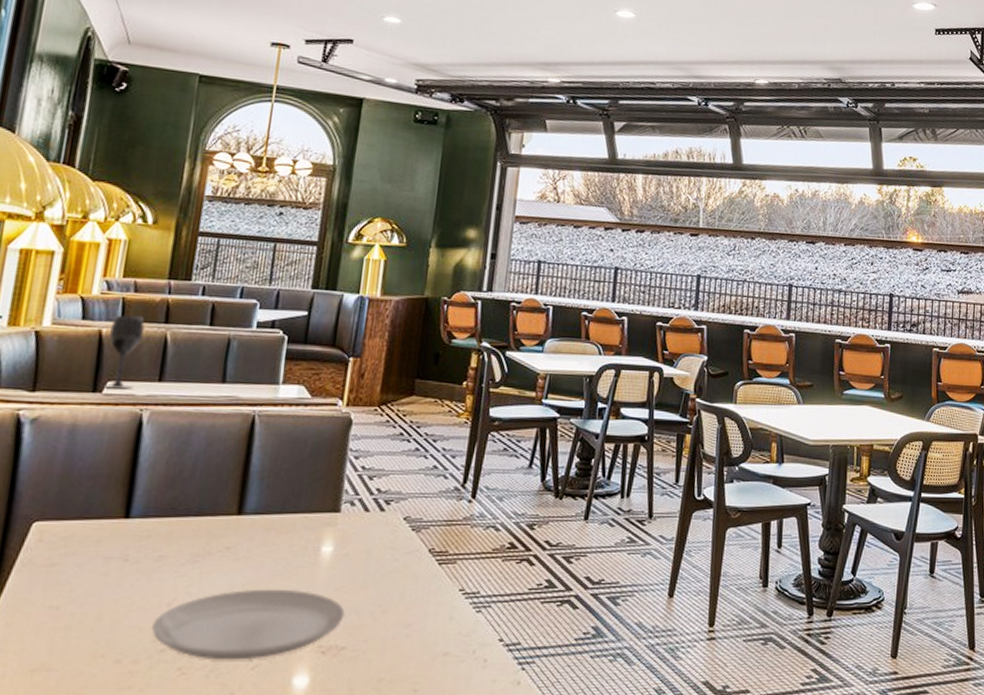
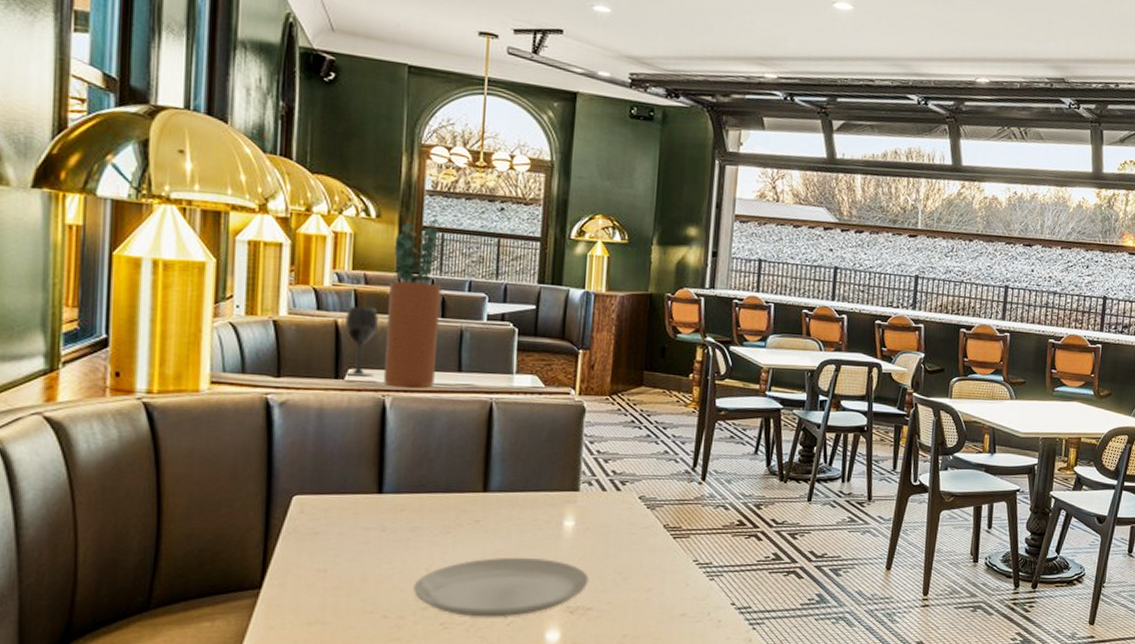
vase: none [142,217,219,401] -> present [383,212,442,388]

